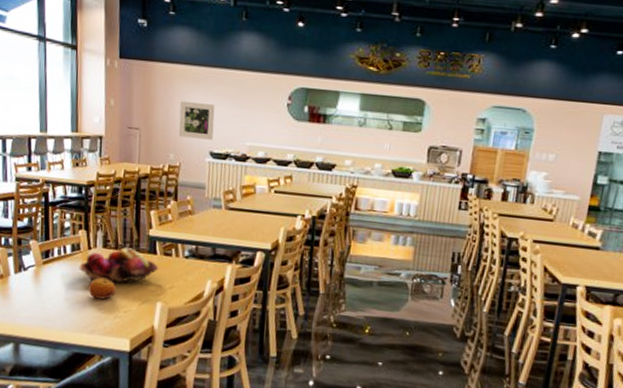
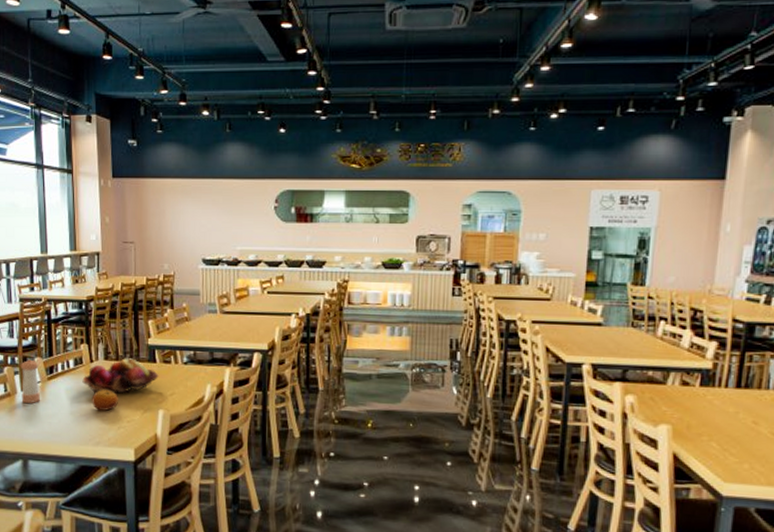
pepper shaker: none [14,241,34,287] -> present [20,359,40,404]
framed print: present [178,101,215,140] -> none [171,213,205,248]

